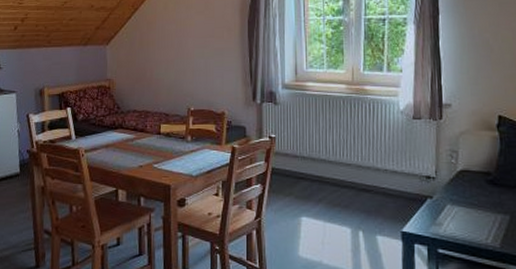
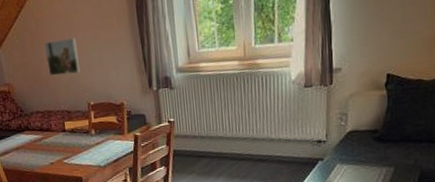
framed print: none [152,43,186,78] -> present [43,37,81,76]

